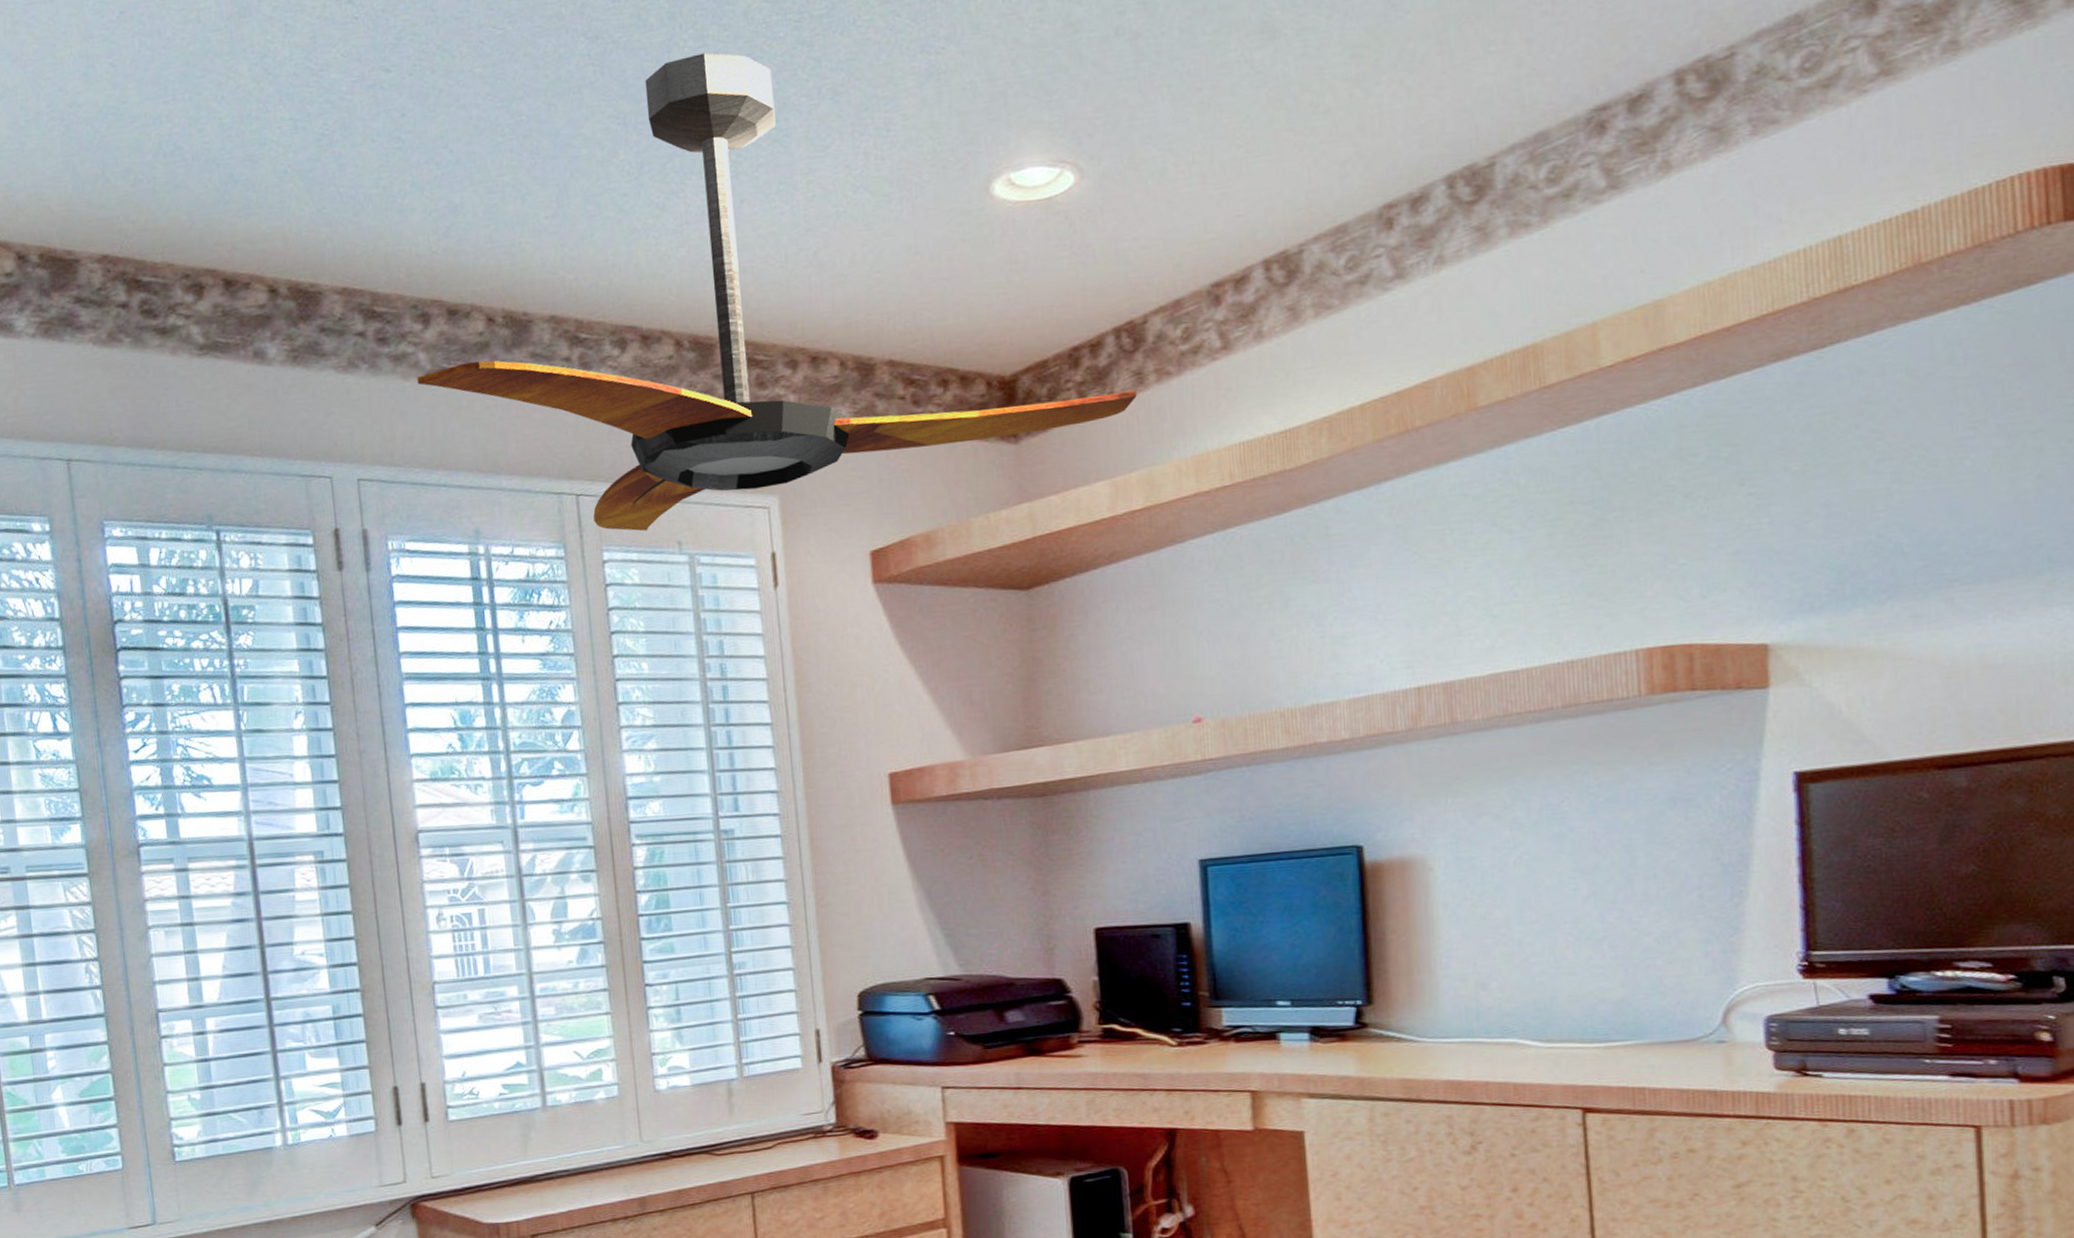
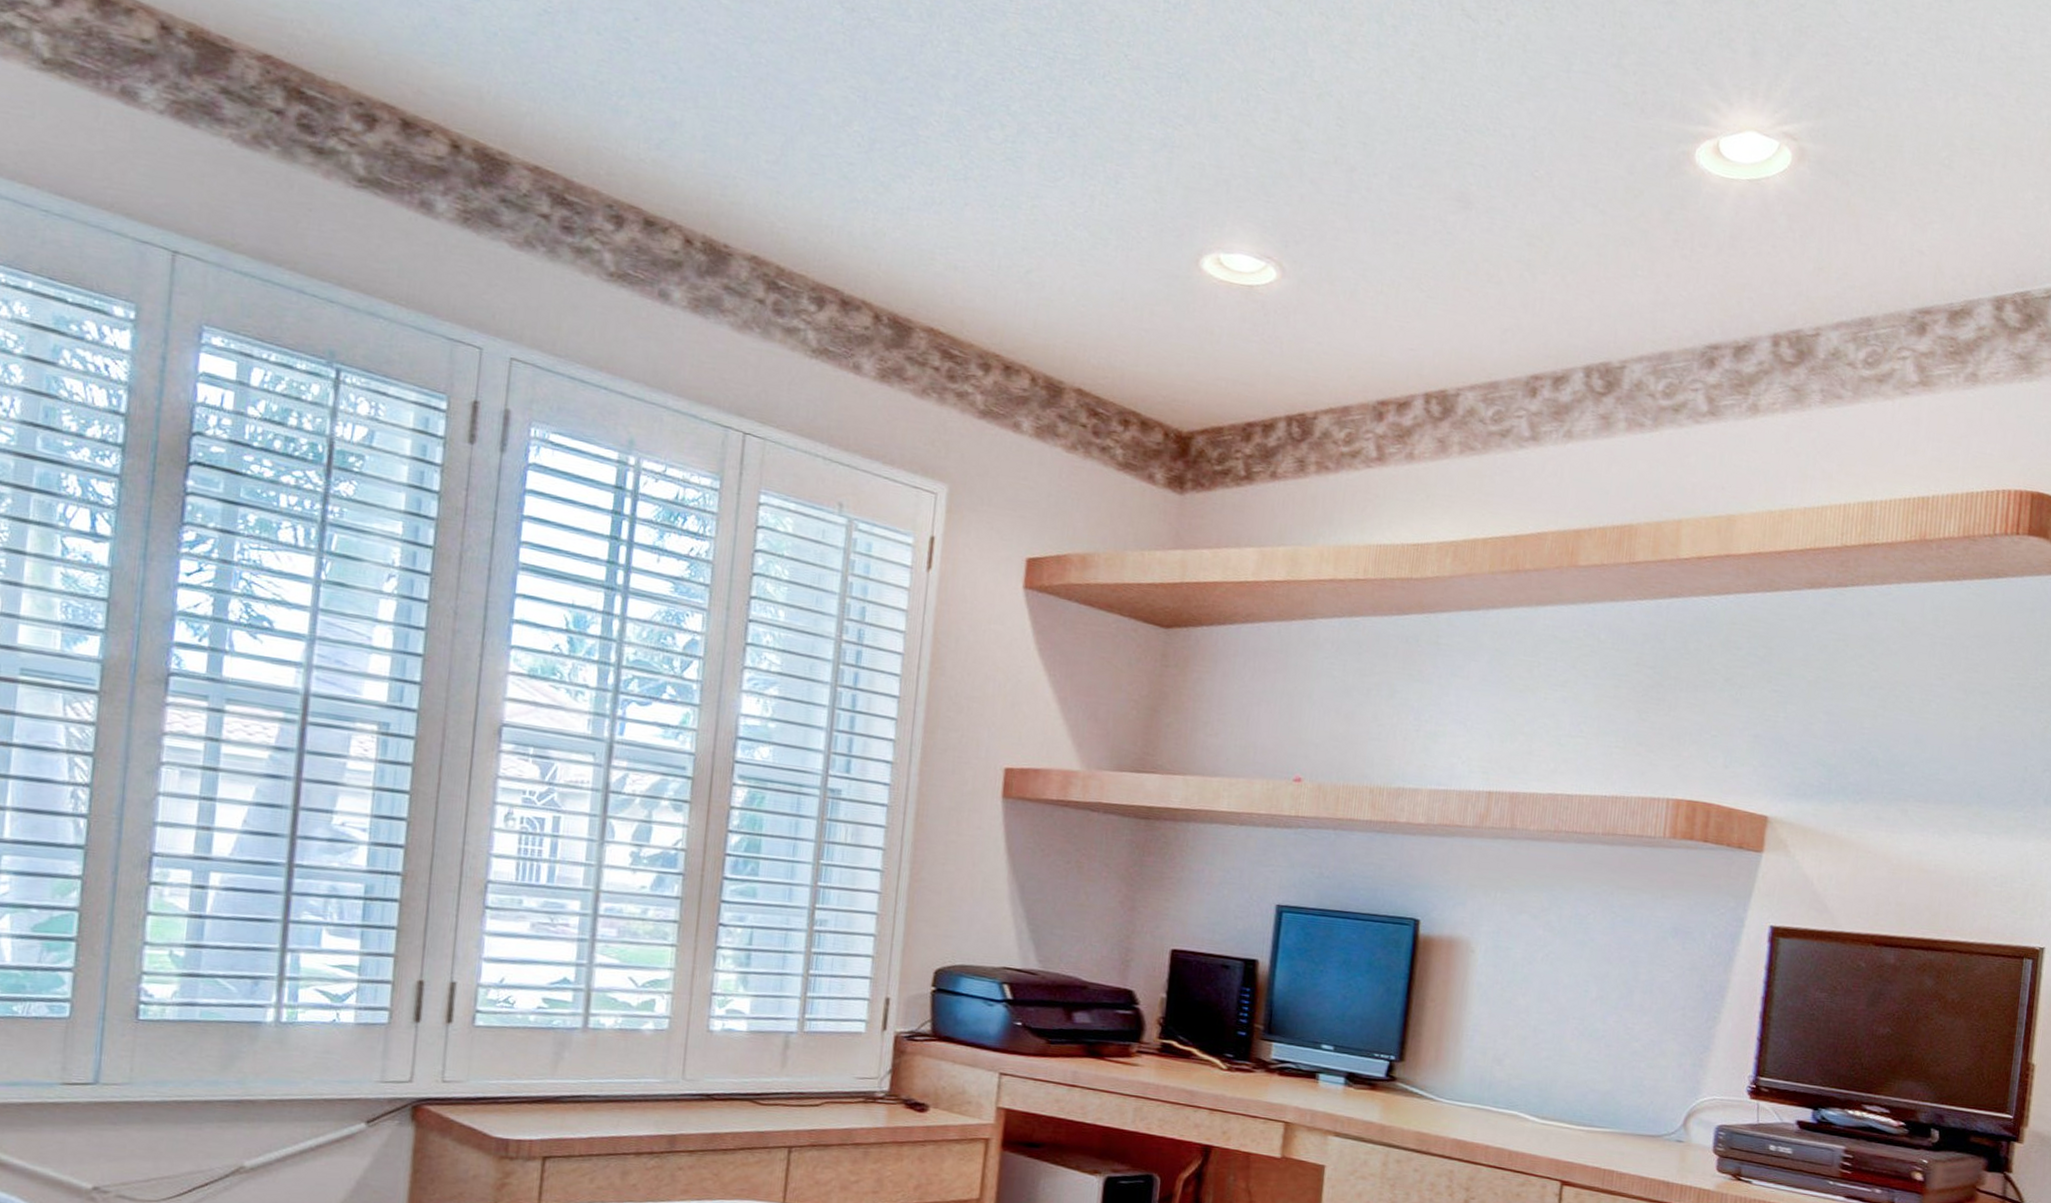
ceiling fan: present [417,52,1137,531] -> none [597,54,1297,493]

